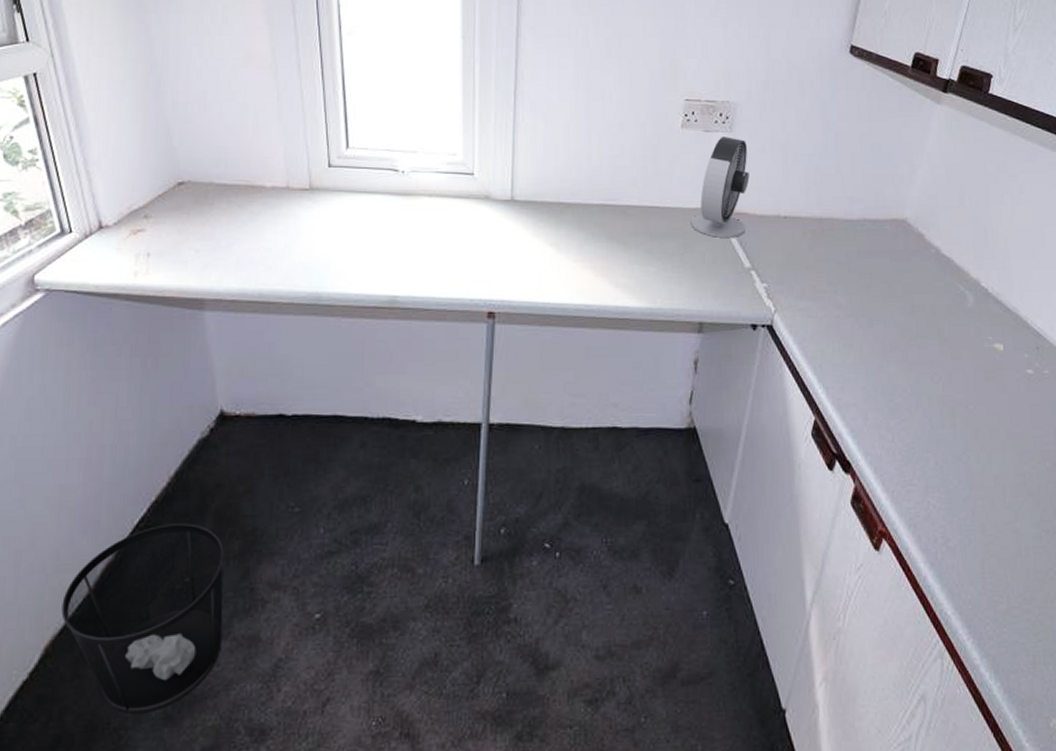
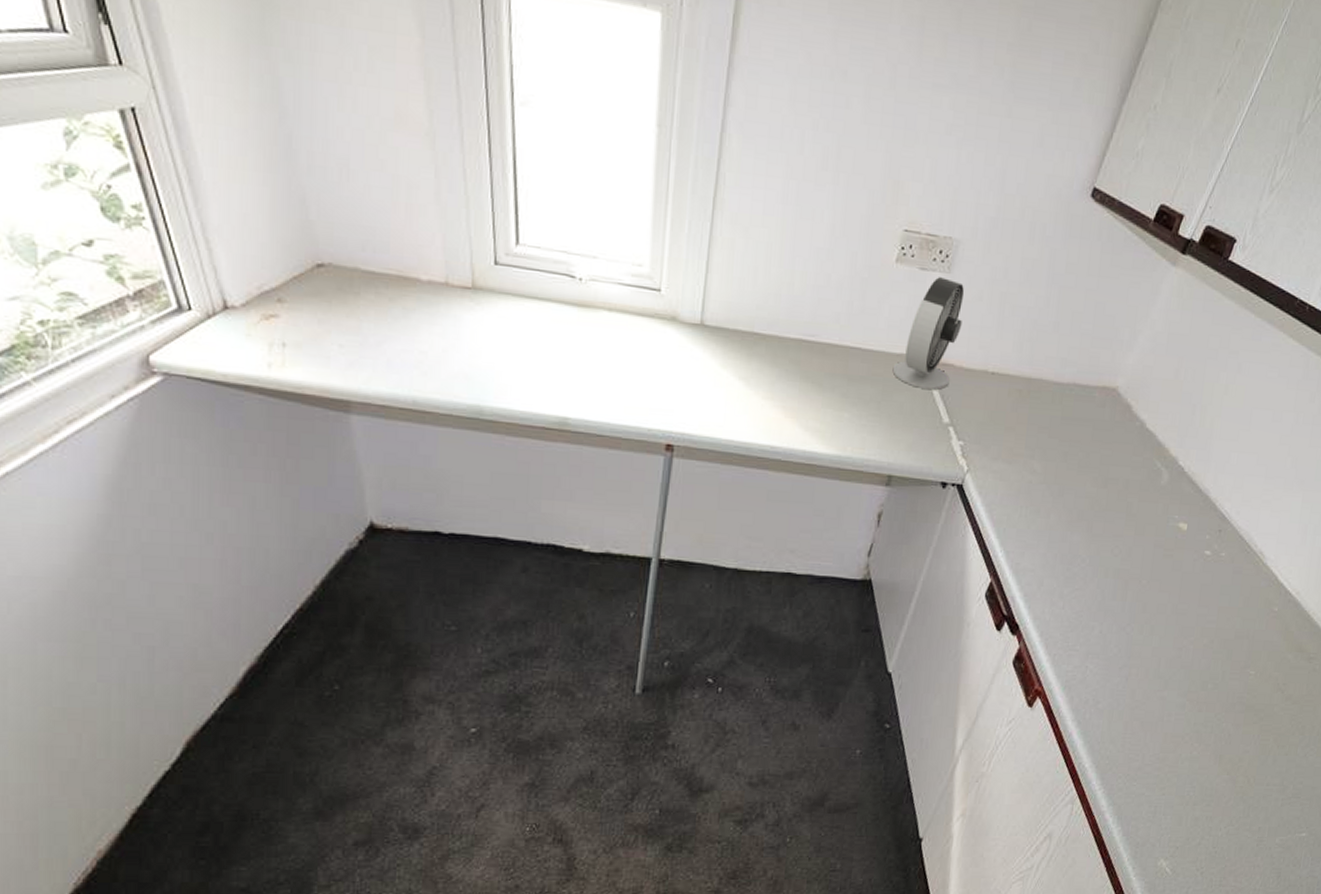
waste bin: present [61,523,224,714] -> none [202,632,375,807]

